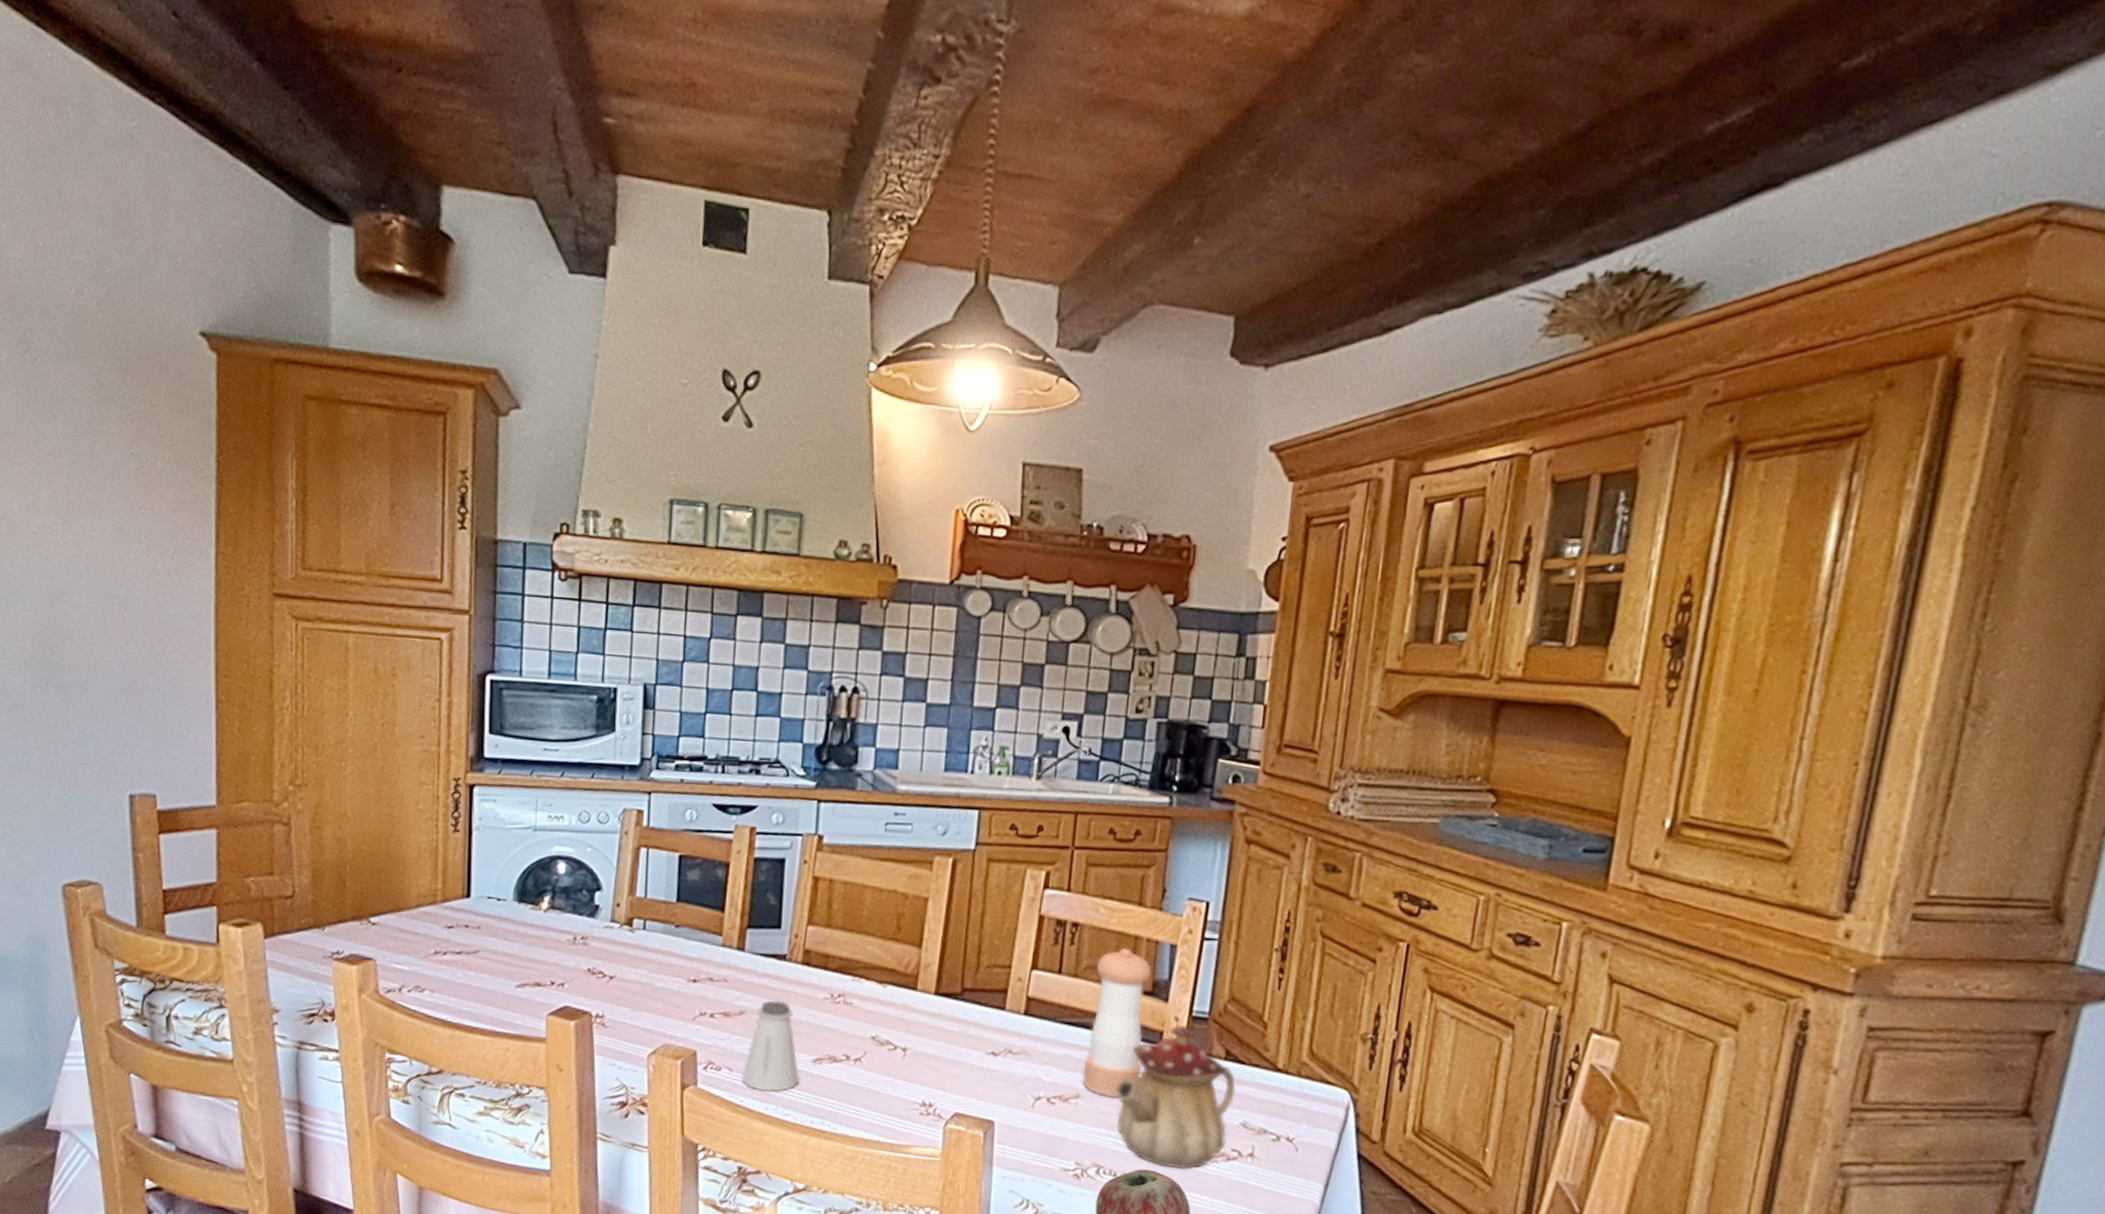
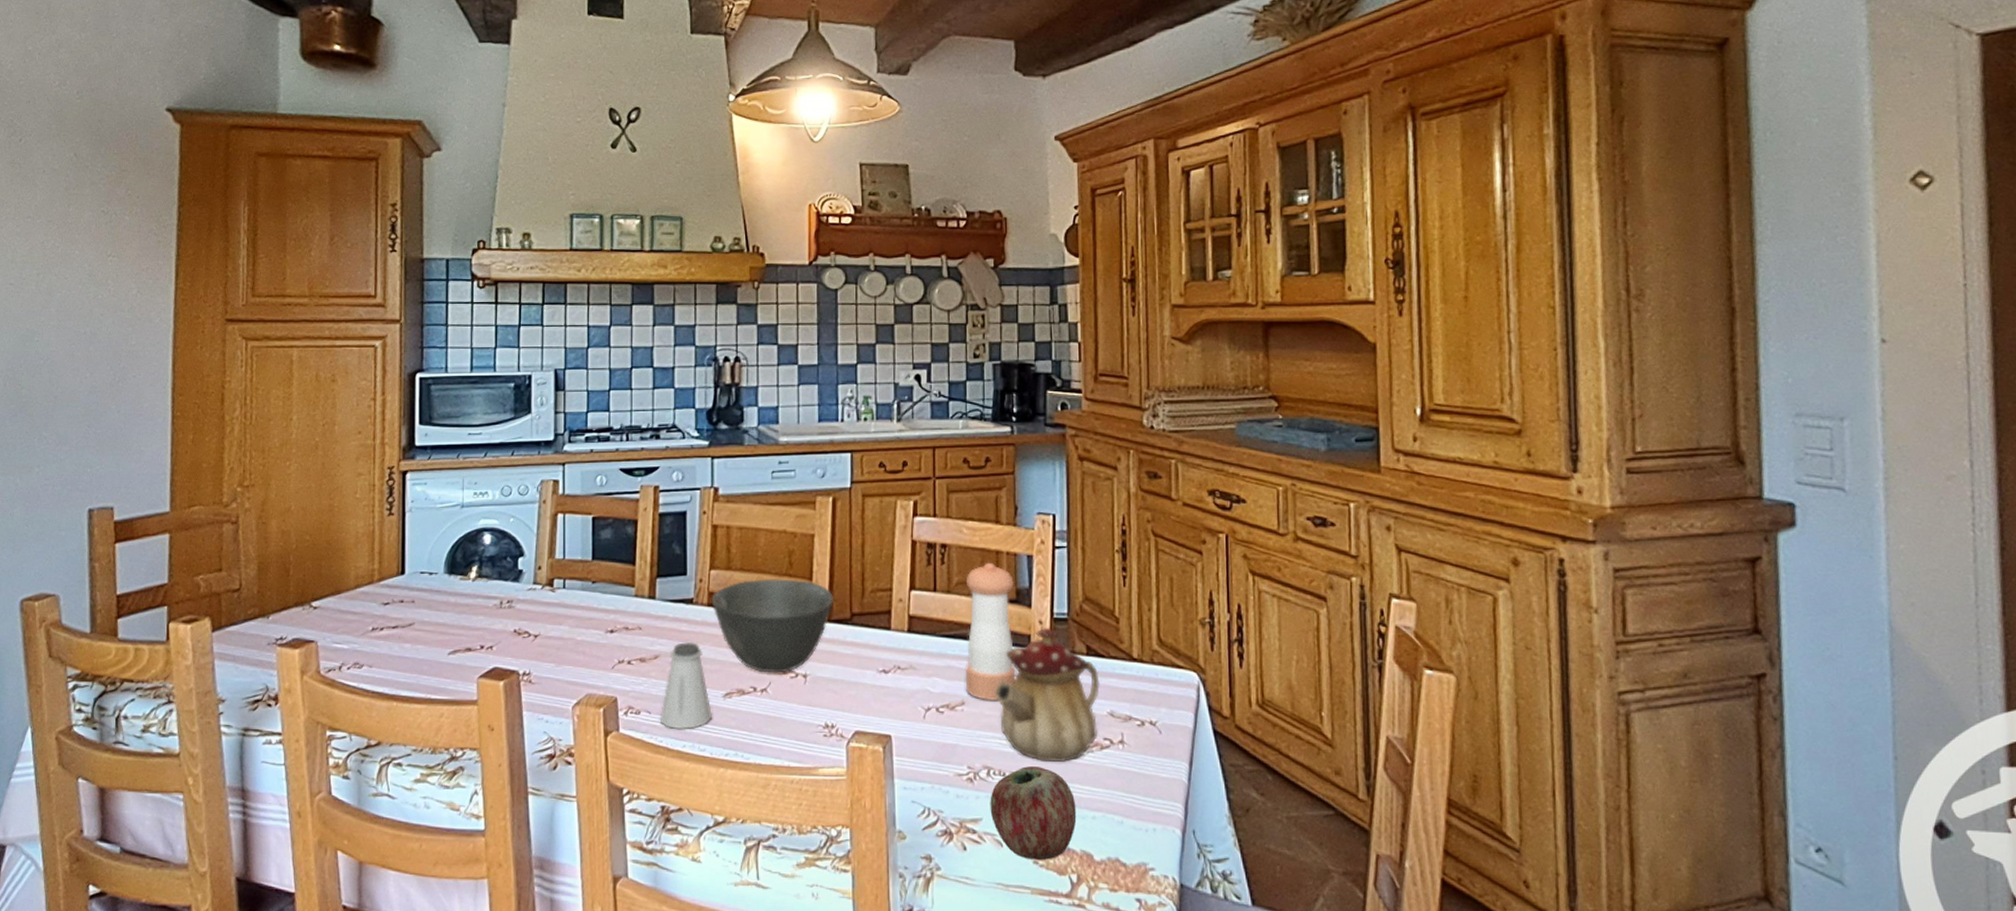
bowl: none [806,940,944,1044] -> present [711,579,833,673]

